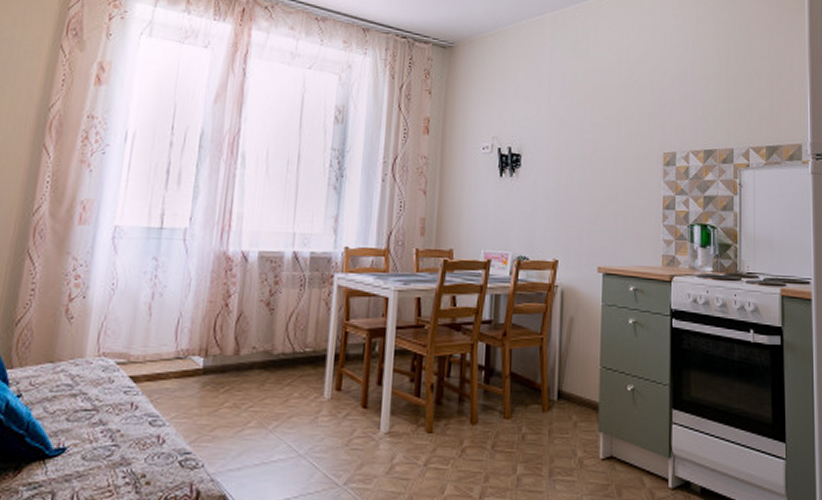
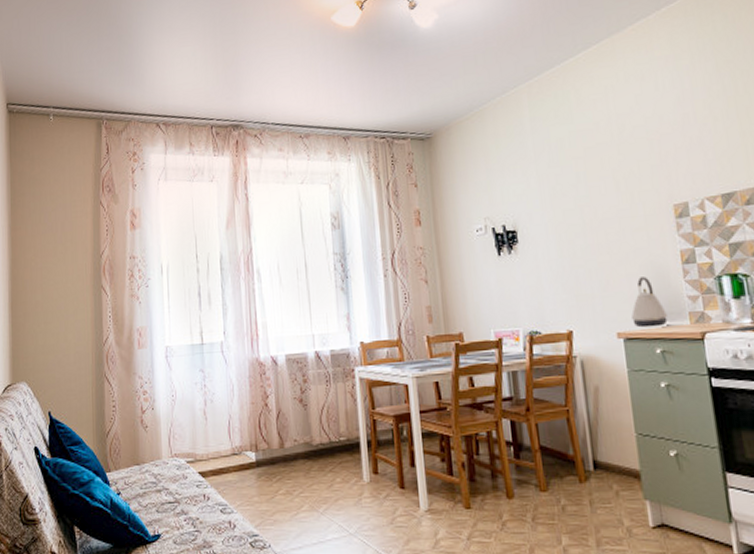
kettle: none [613,216,645,266] -> present [631,277,669,328]

